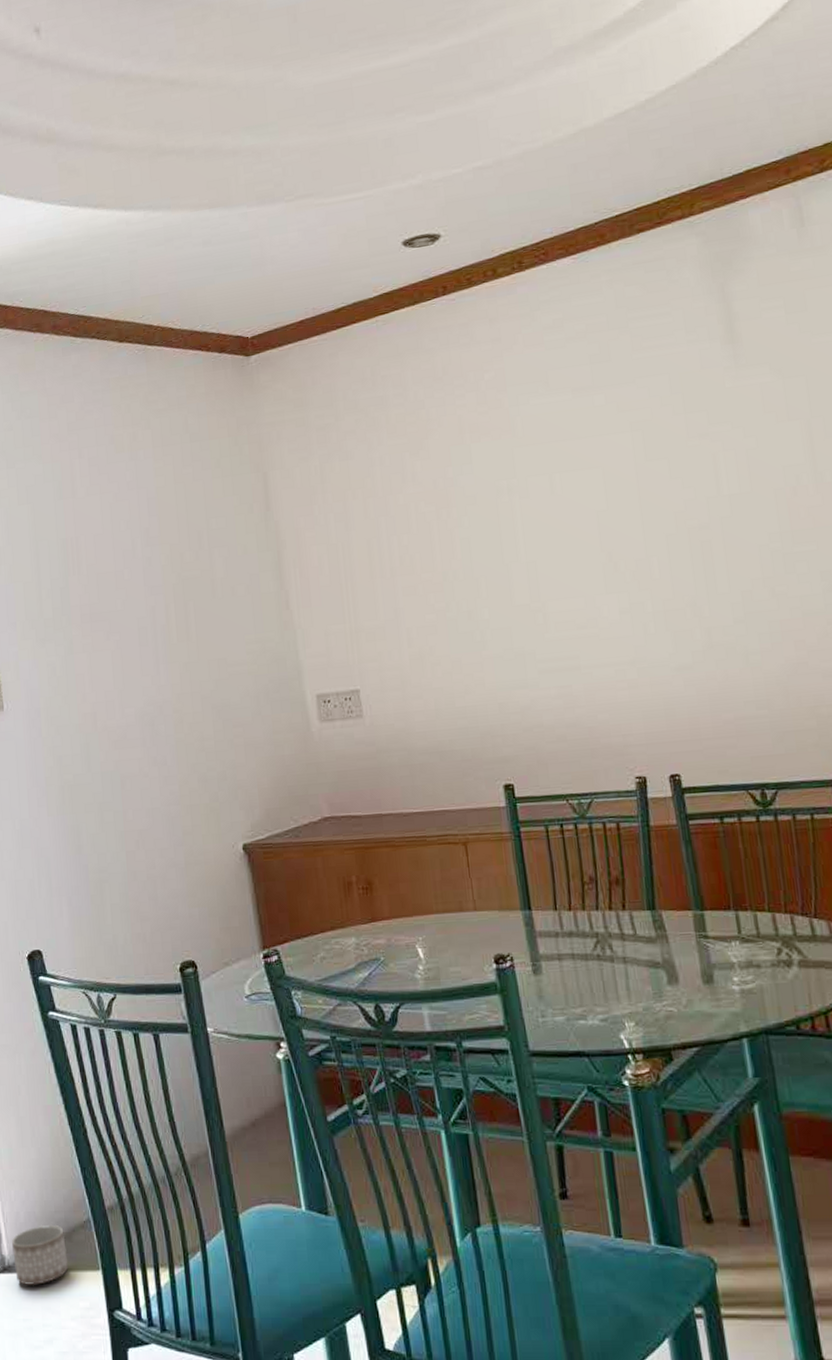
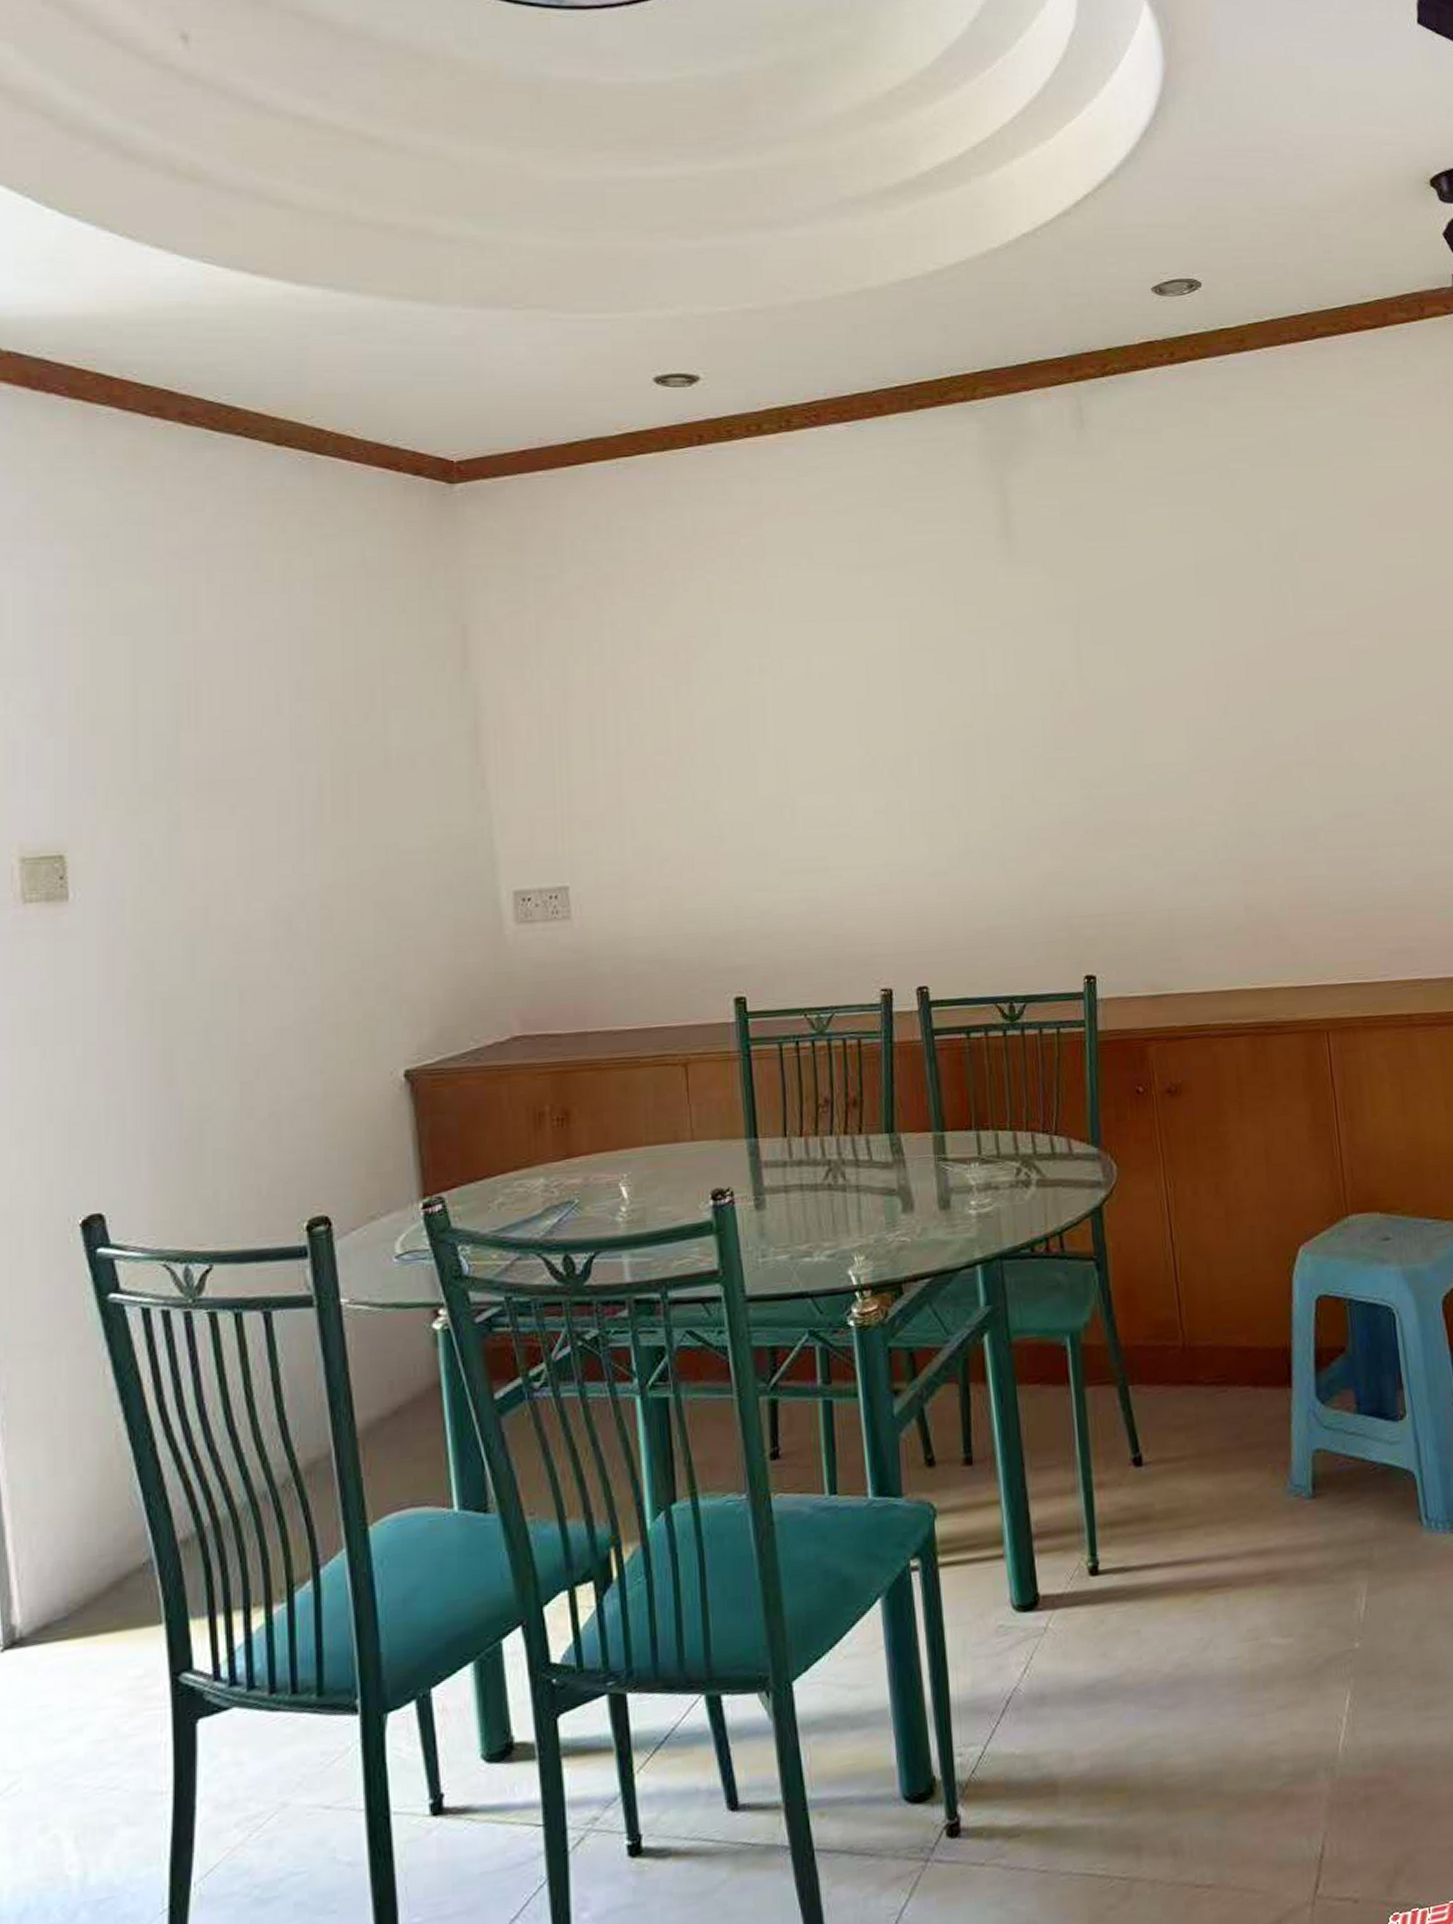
planter: present [12,1224,69,1285] -> none [29,1572,115,1660]

